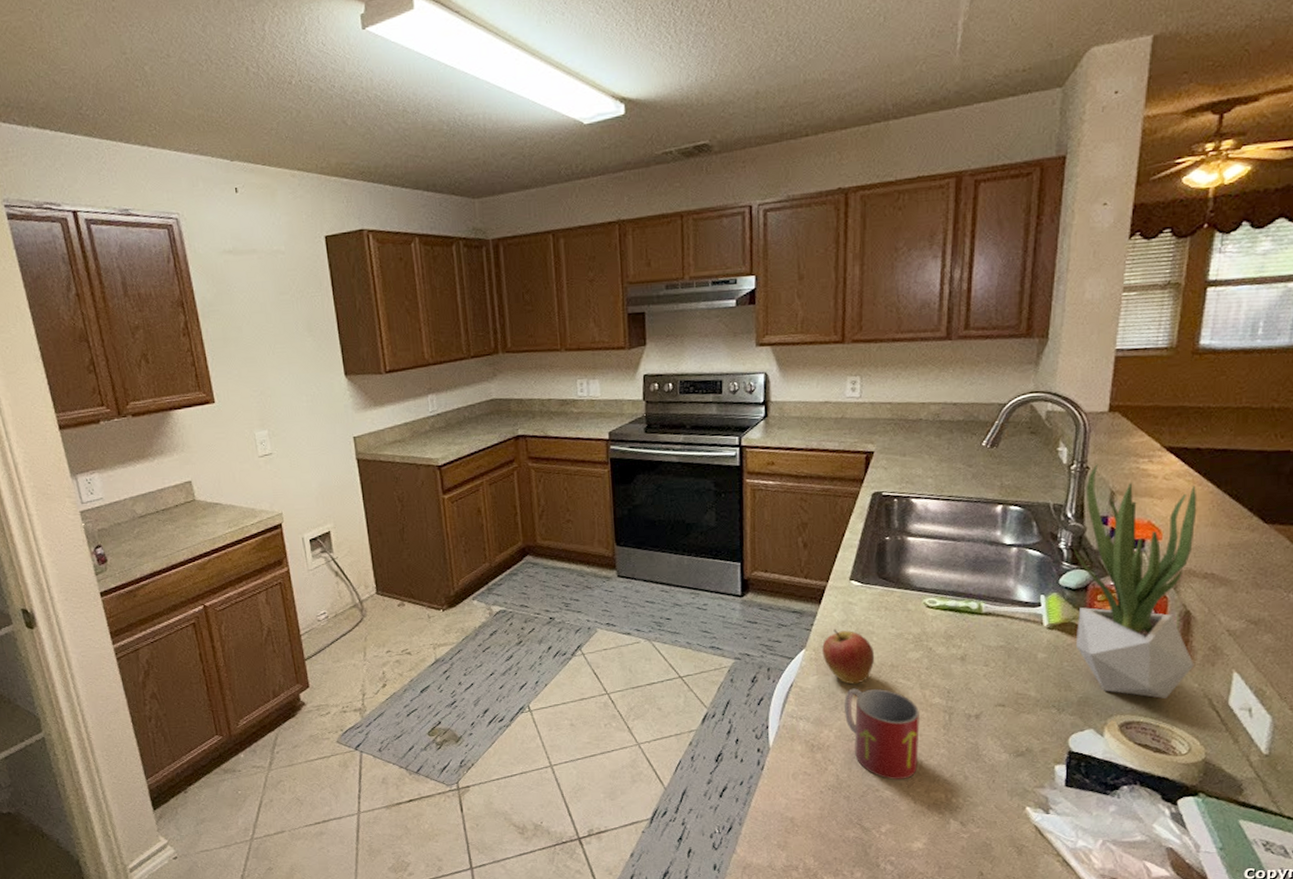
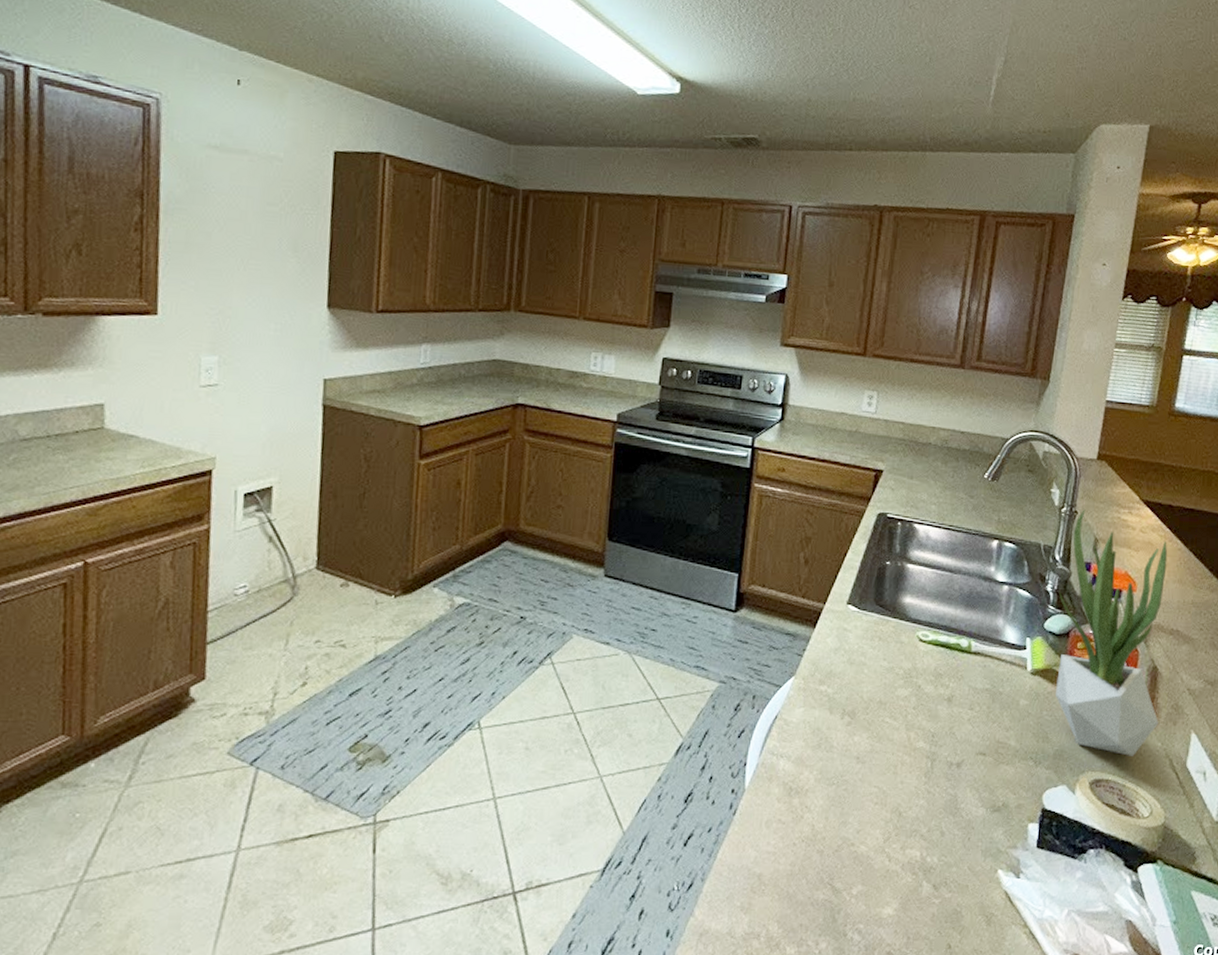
apple: present [822,629,875,685] -> none [811,657,864,721]
mug: present [845,688,919,780] -> none [827,725,903,833]

